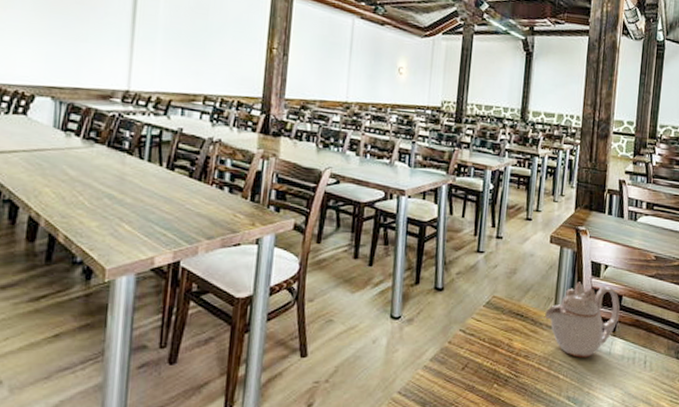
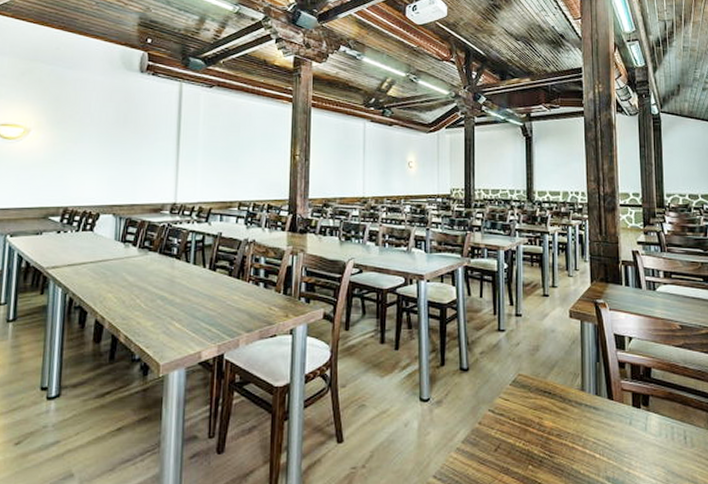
teapot: present [545,282,621,358] -> none [573,356,651,435]

